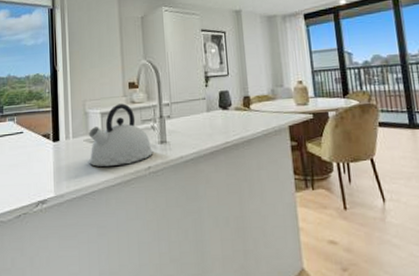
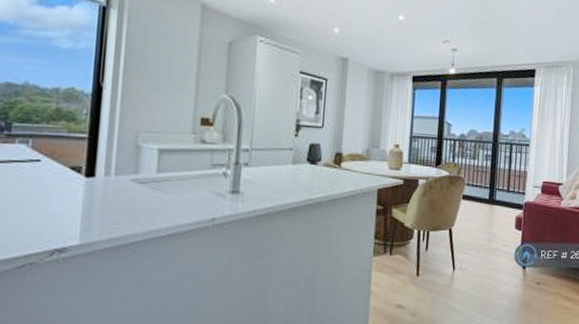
kettle: present [89,103,154,167] -> none [134,141,222,214]

